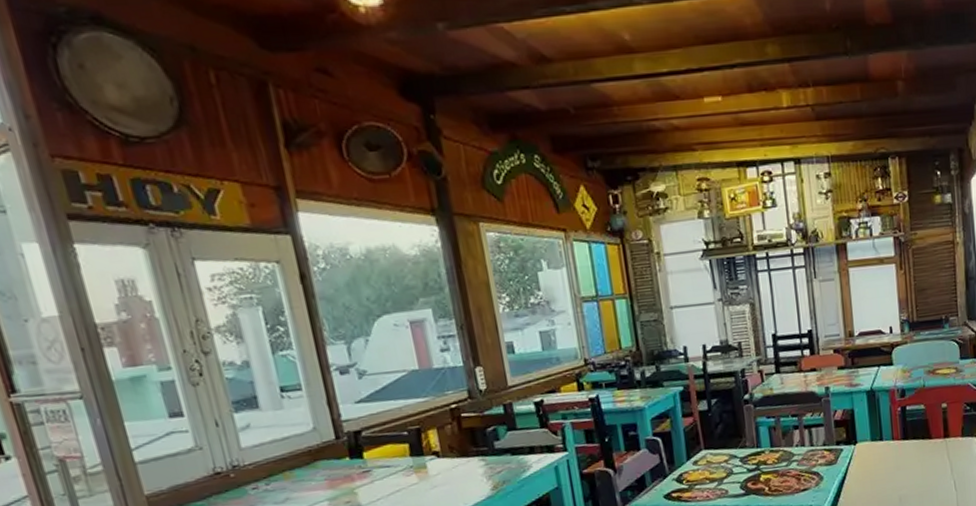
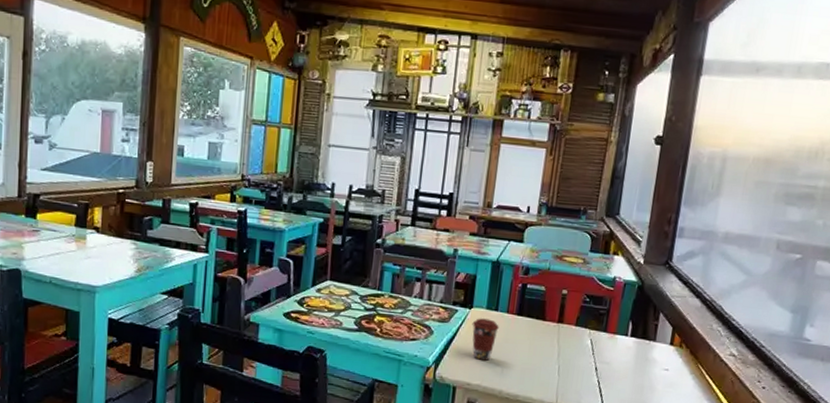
coffee cup: none [860,450,888,495] -> present [472,318,499,361]

